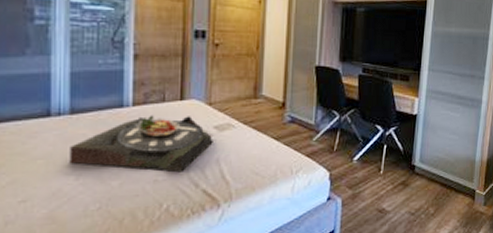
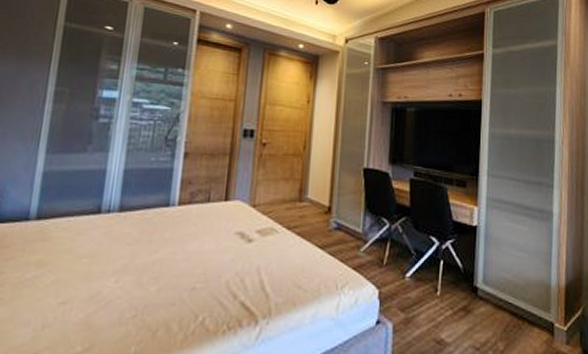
serving tray: present [69,115,213,173] -> none [112,215,255,281]

